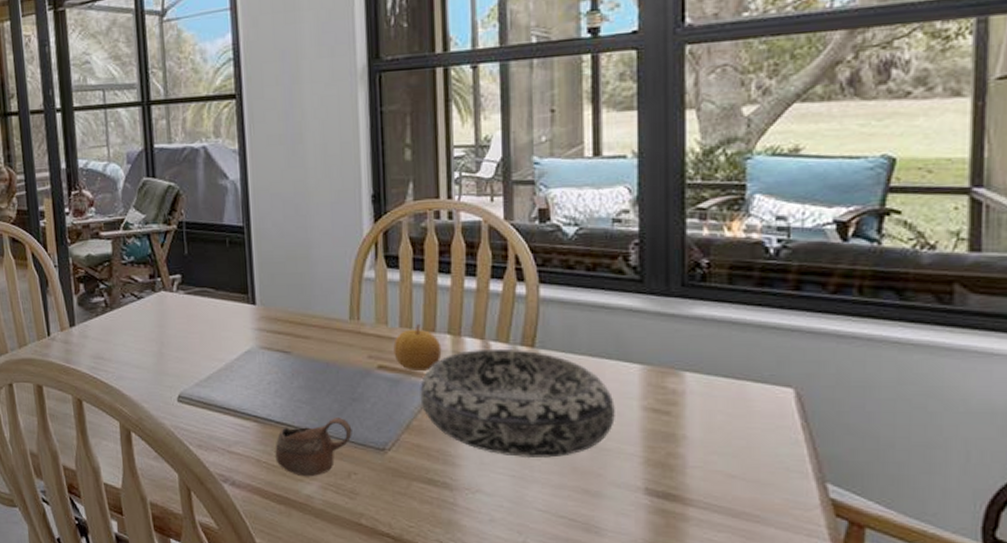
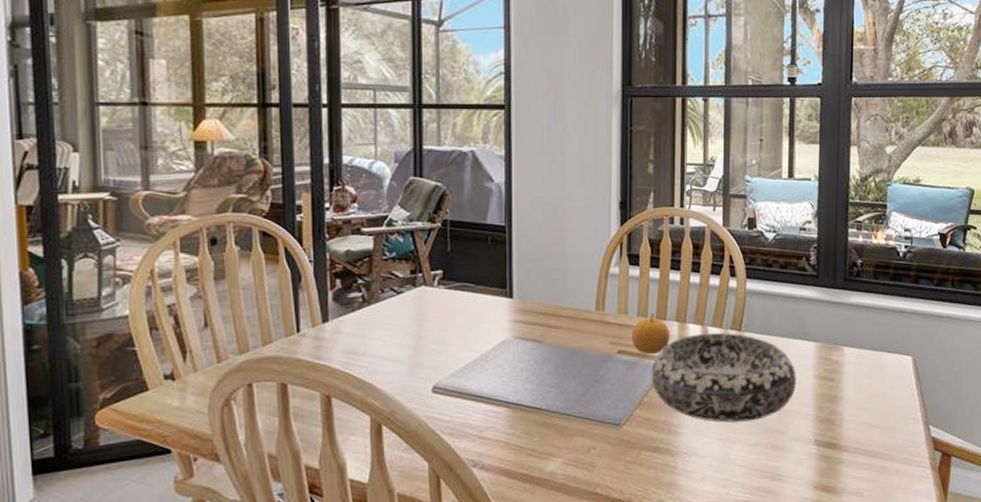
cup: present [275,418,352,477] -> none [523,399,593,455]

